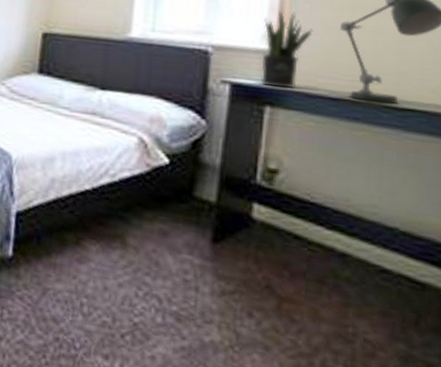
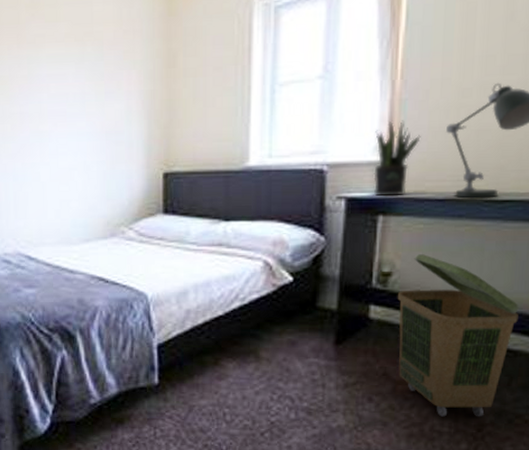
laundry basket: none [284,154,427,359] -> present [397,254,520,417]

